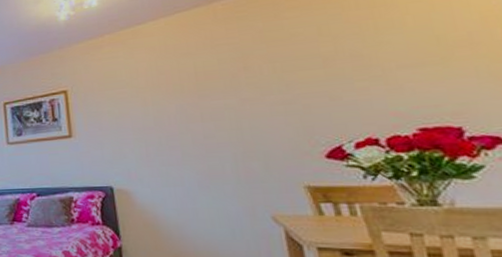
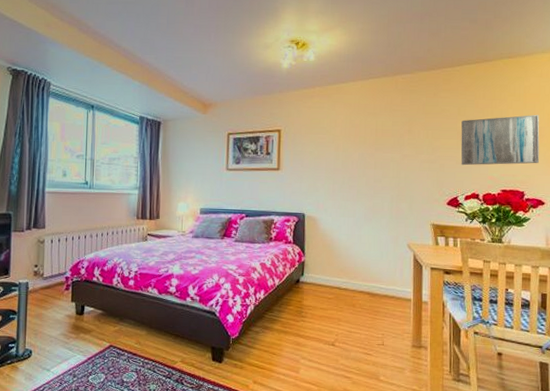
wall art: none [326,15,481,102] -> present [461,114,540,166]

